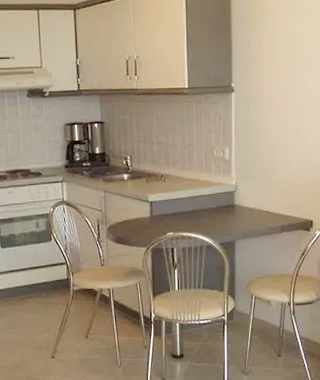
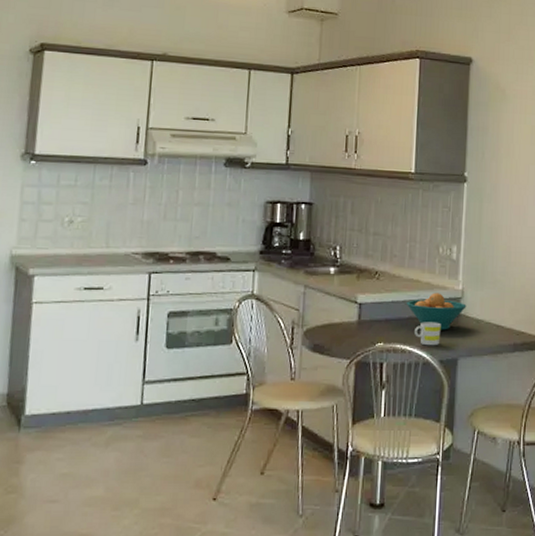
fruit bowl: none [189,188,240,219] -> present [406,293,467,330]
mug: none [197,212,220,232] -> present [413,322,441,346]

